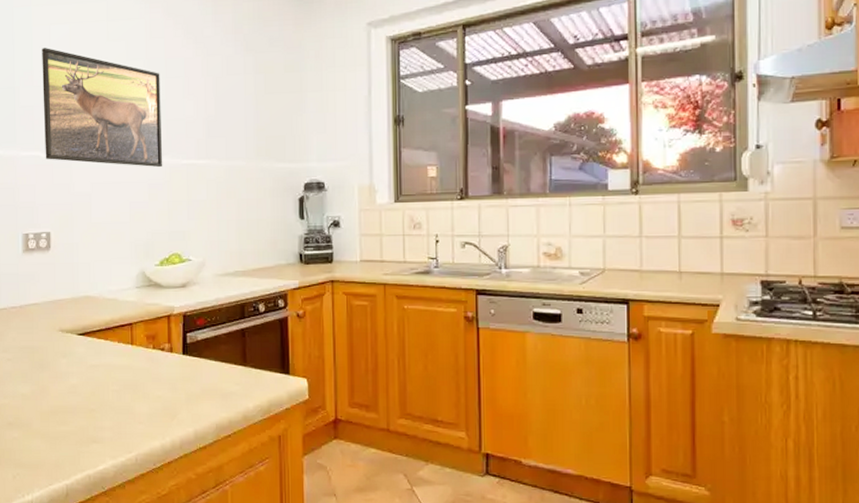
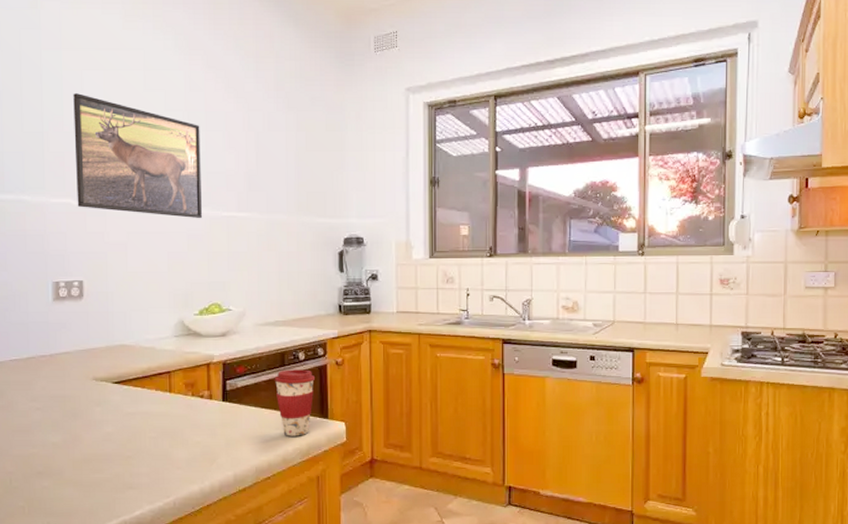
coffee cup: none [234,322,276,393] -> present [274,369,316,436]

